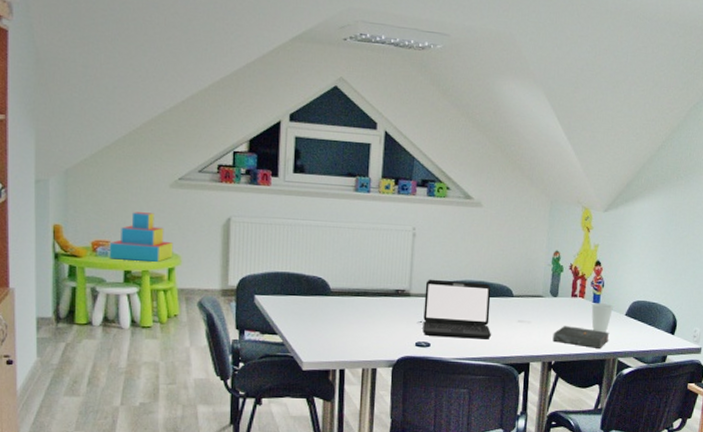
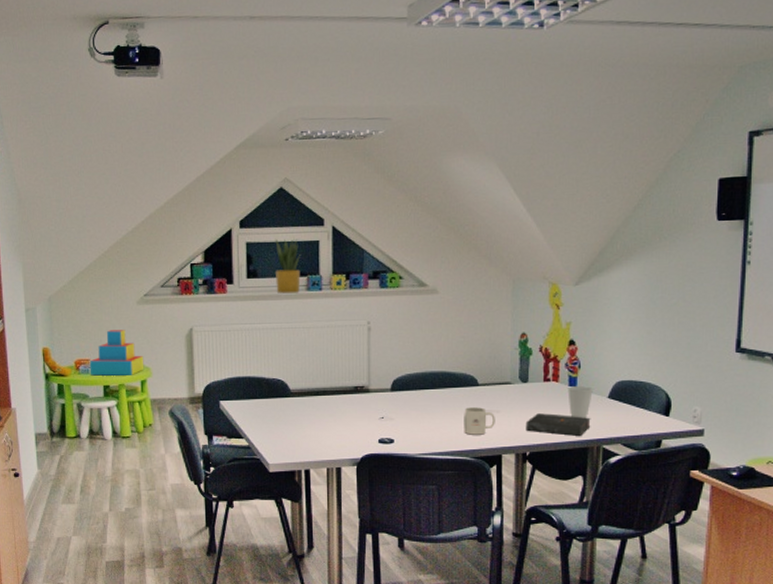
planter: none [323,137,352,193] -> present [275,239,301,294]
laptop: present [422,279,491,340] -> none [384,373,457,433]
mug: none [497,317,526,343] -> present [464,407,495,435]

